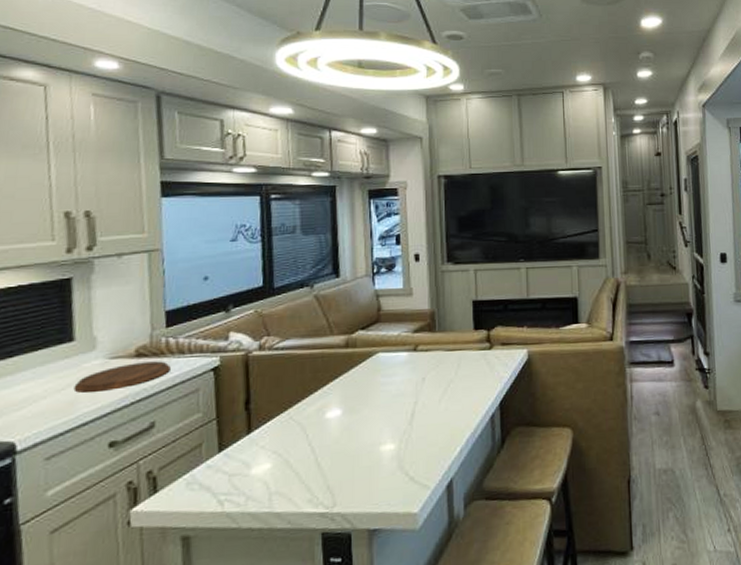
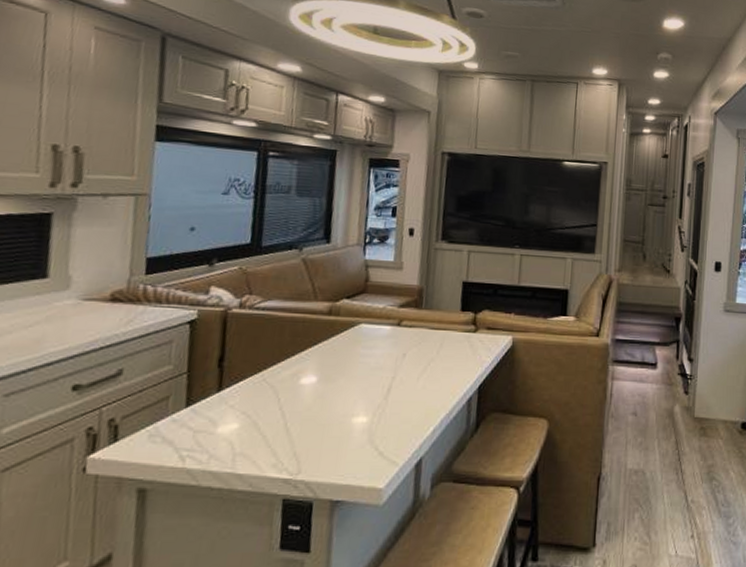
cutting board: present [73,361,171,393] -> none [41,307,146,334]

